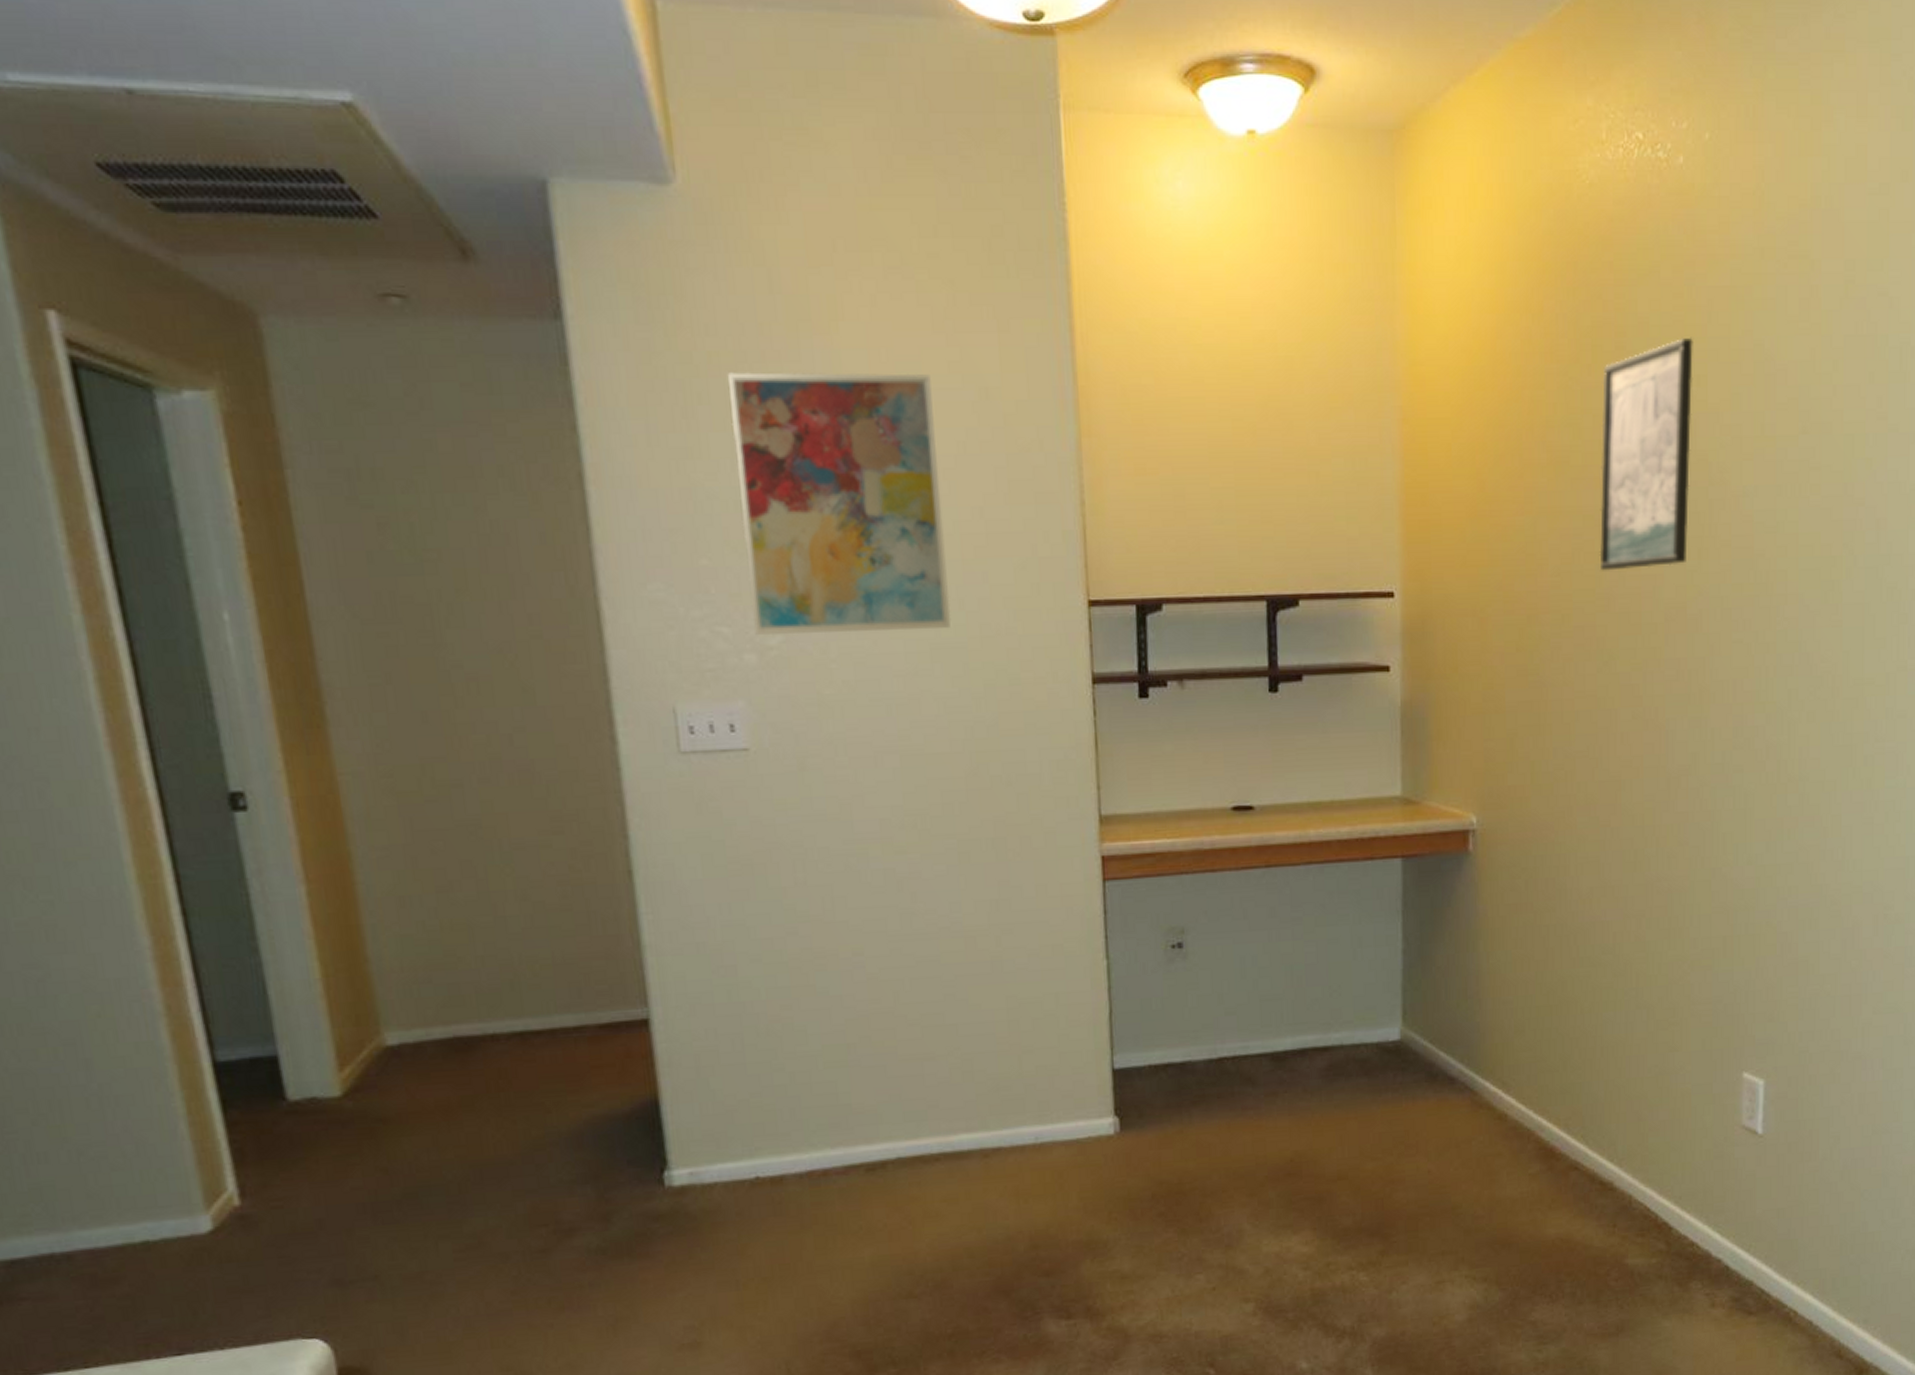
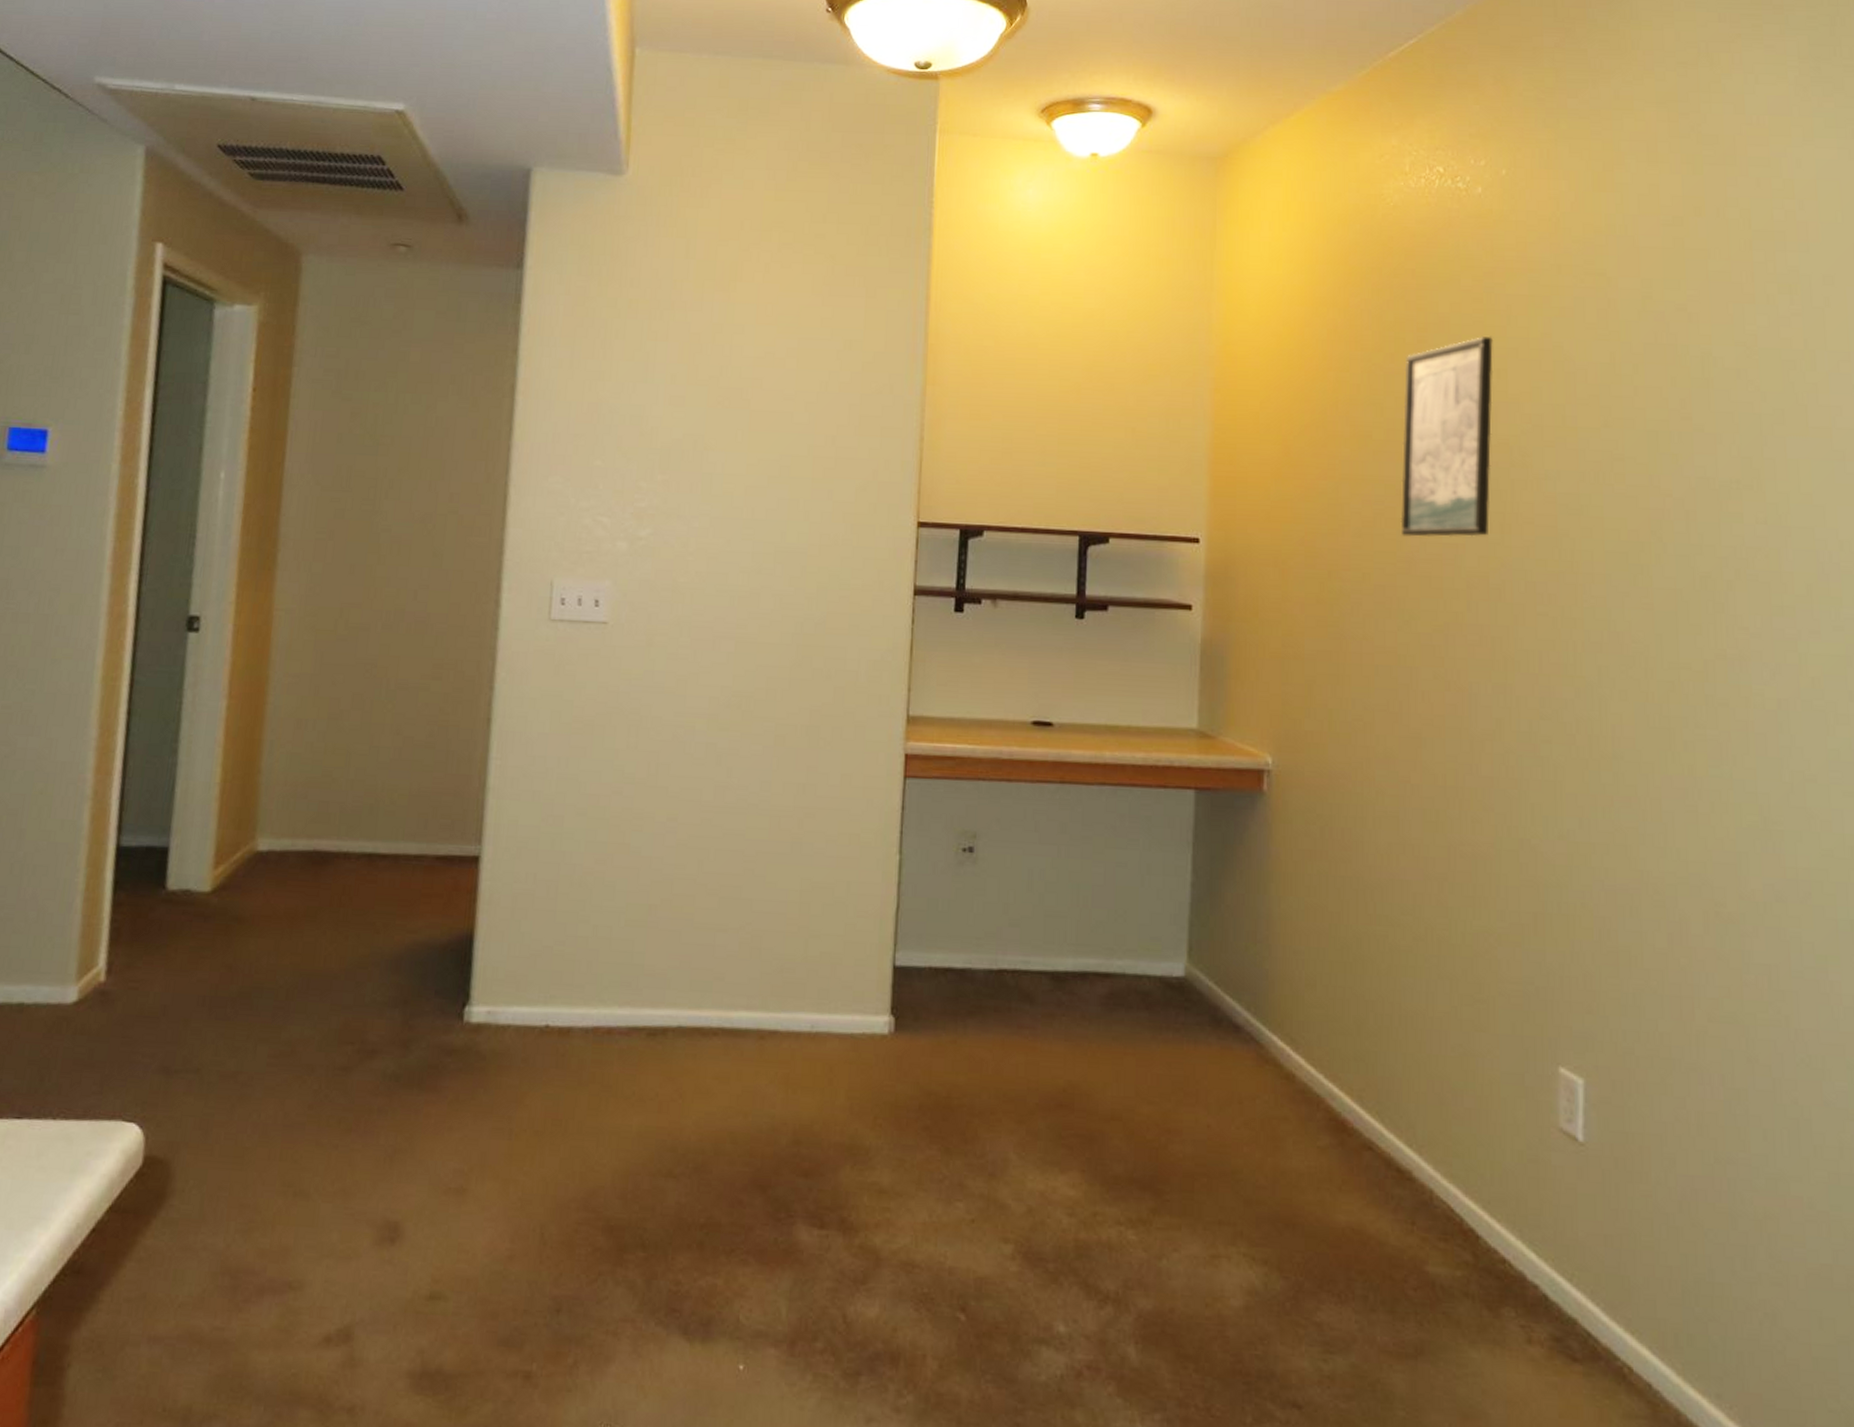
wall art: present [727,372,952,635] -> none [628,316,805,536]

